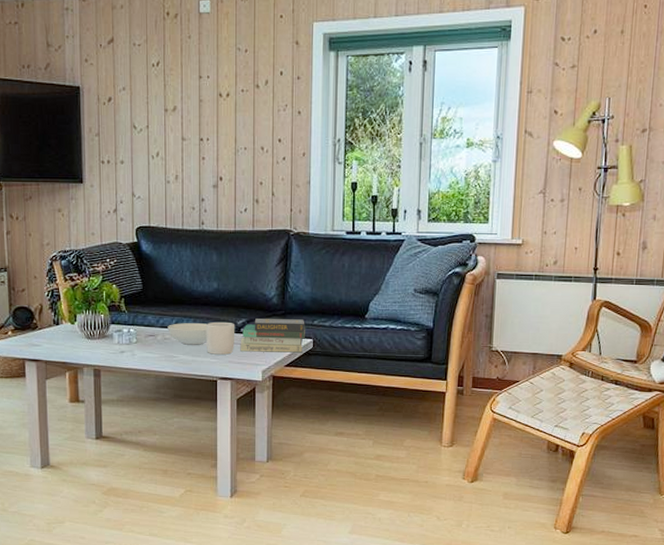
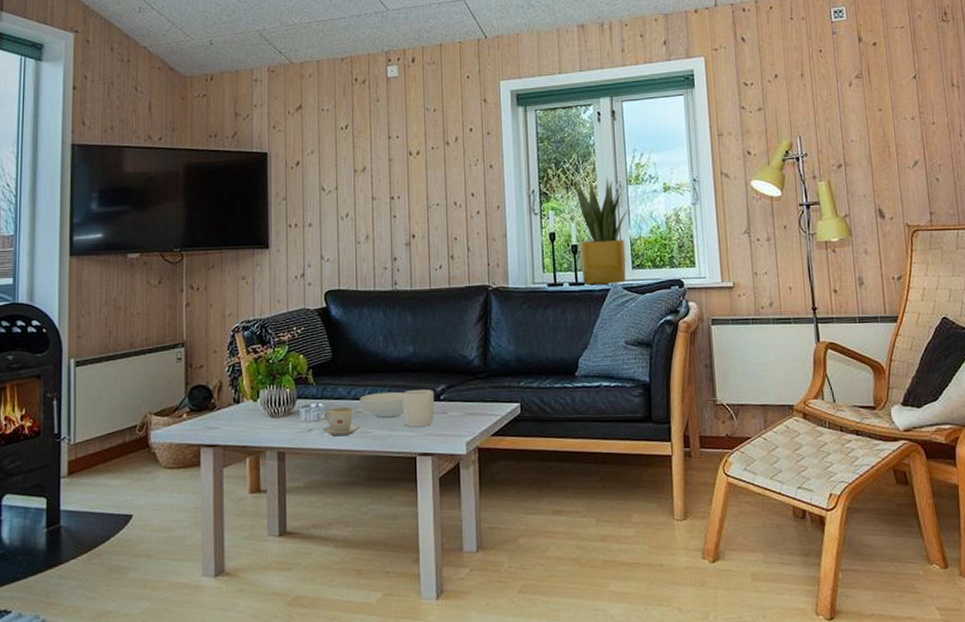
teacup: none [134,333,168,359] -> present [322,406,361,436]
books: present [240,319,305,353] -> none [440,381,511,422]
planter: none [379,128,431,236] -> present [574,176,629,285]

